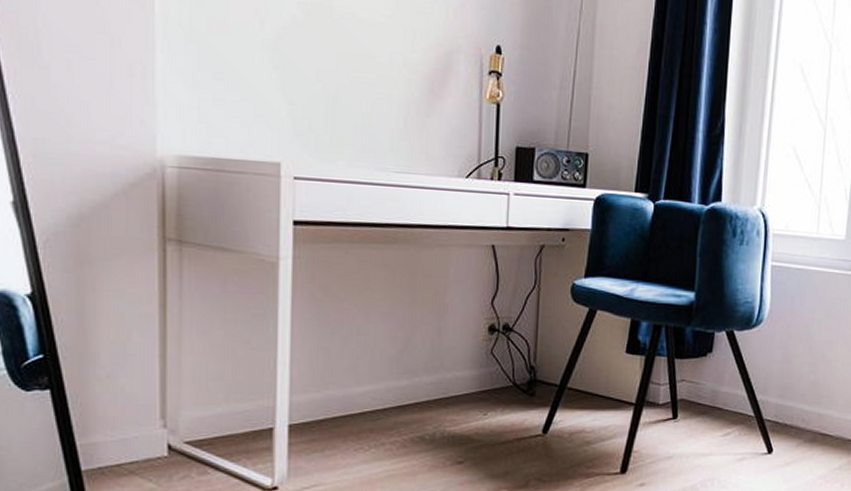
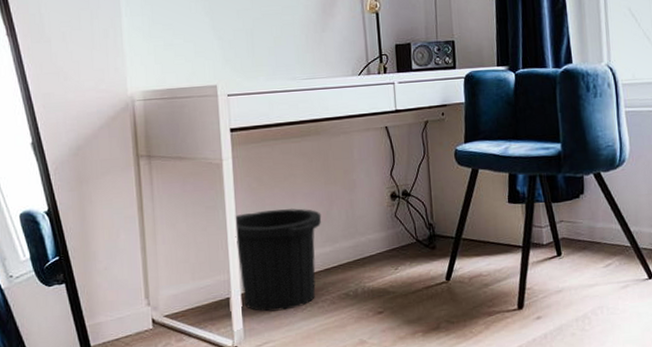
trash can: none [287,328,401,449] -> present [235,208,322,312]

